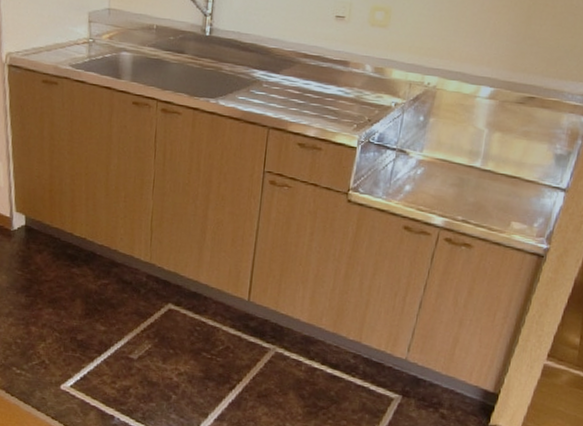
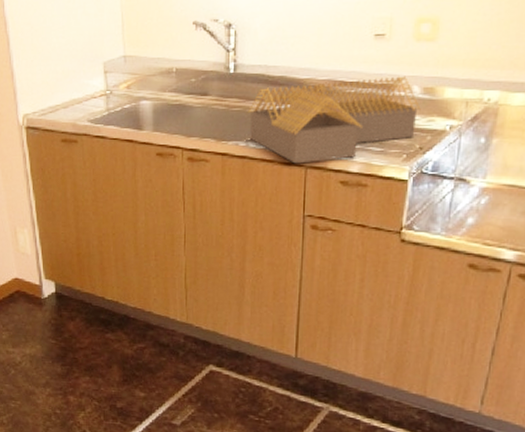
architectural model: none [220,52,372,124] -> present [248,76,421,164]

